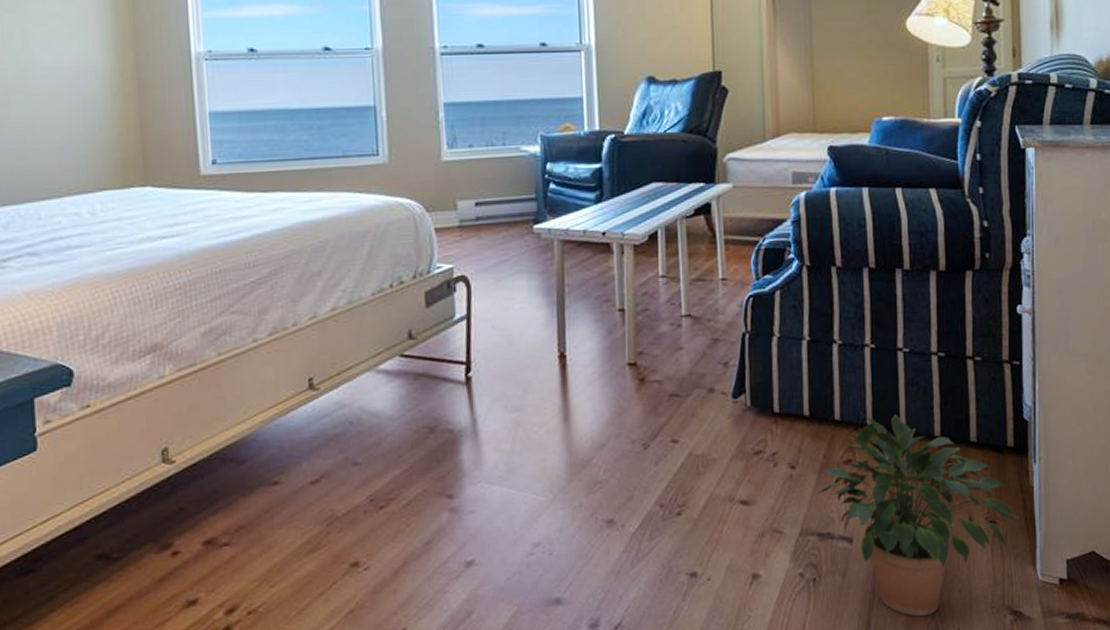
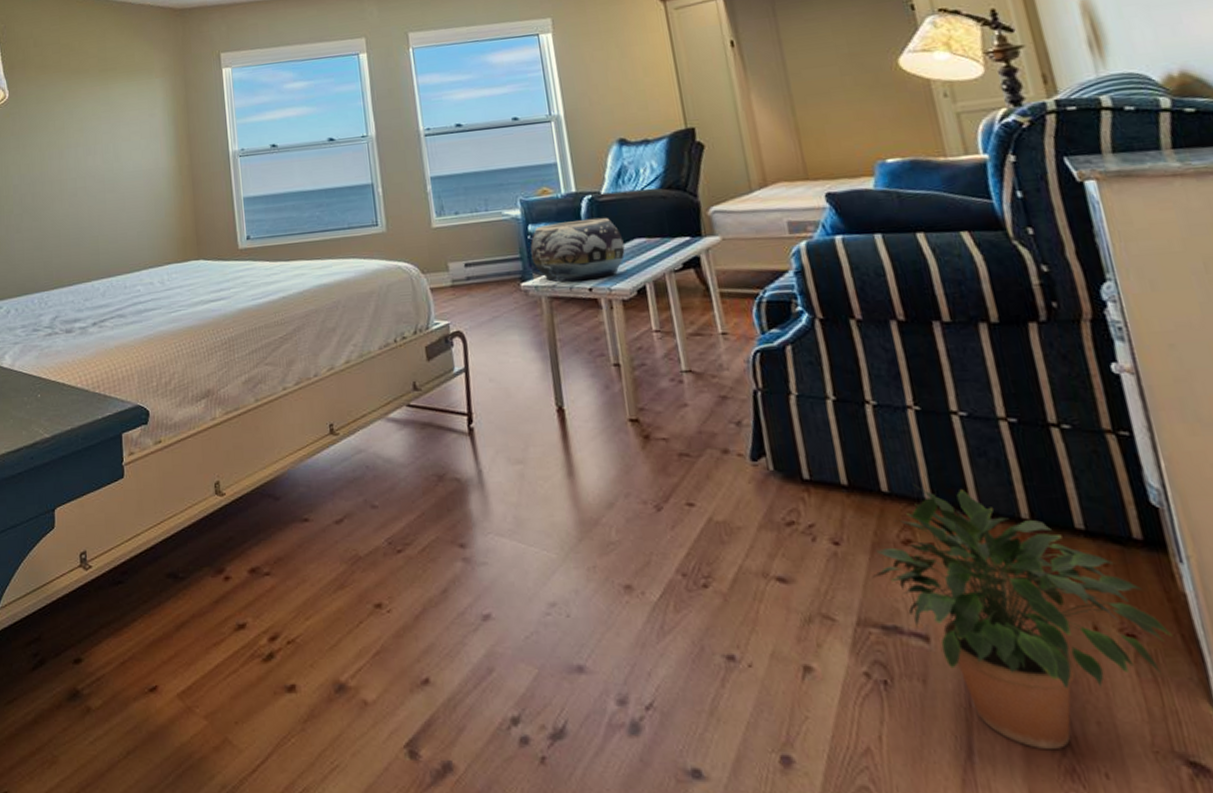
decorative bowl: none [547,159,642,225] -> present [530,217,625,282]

